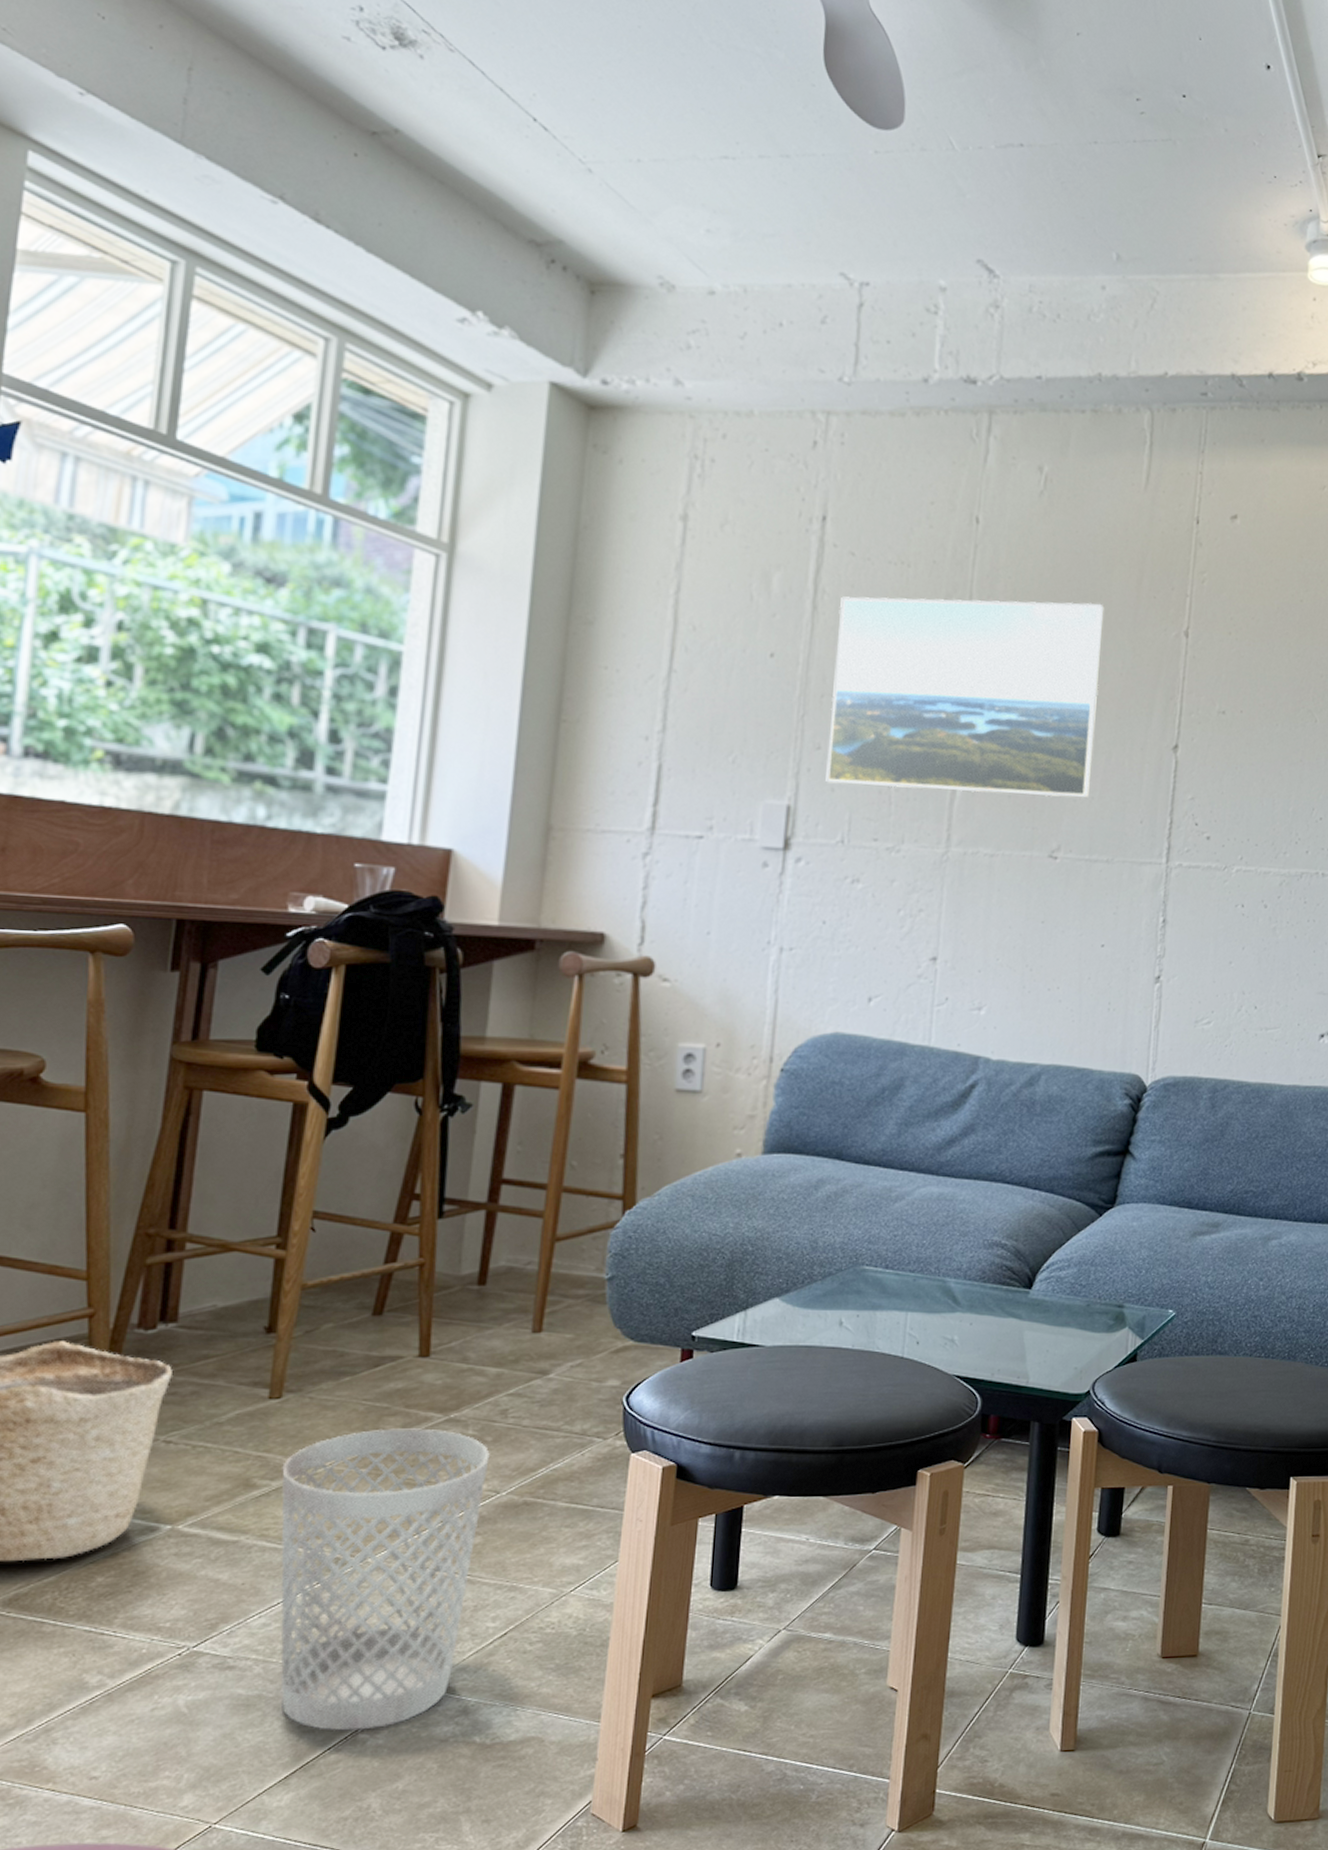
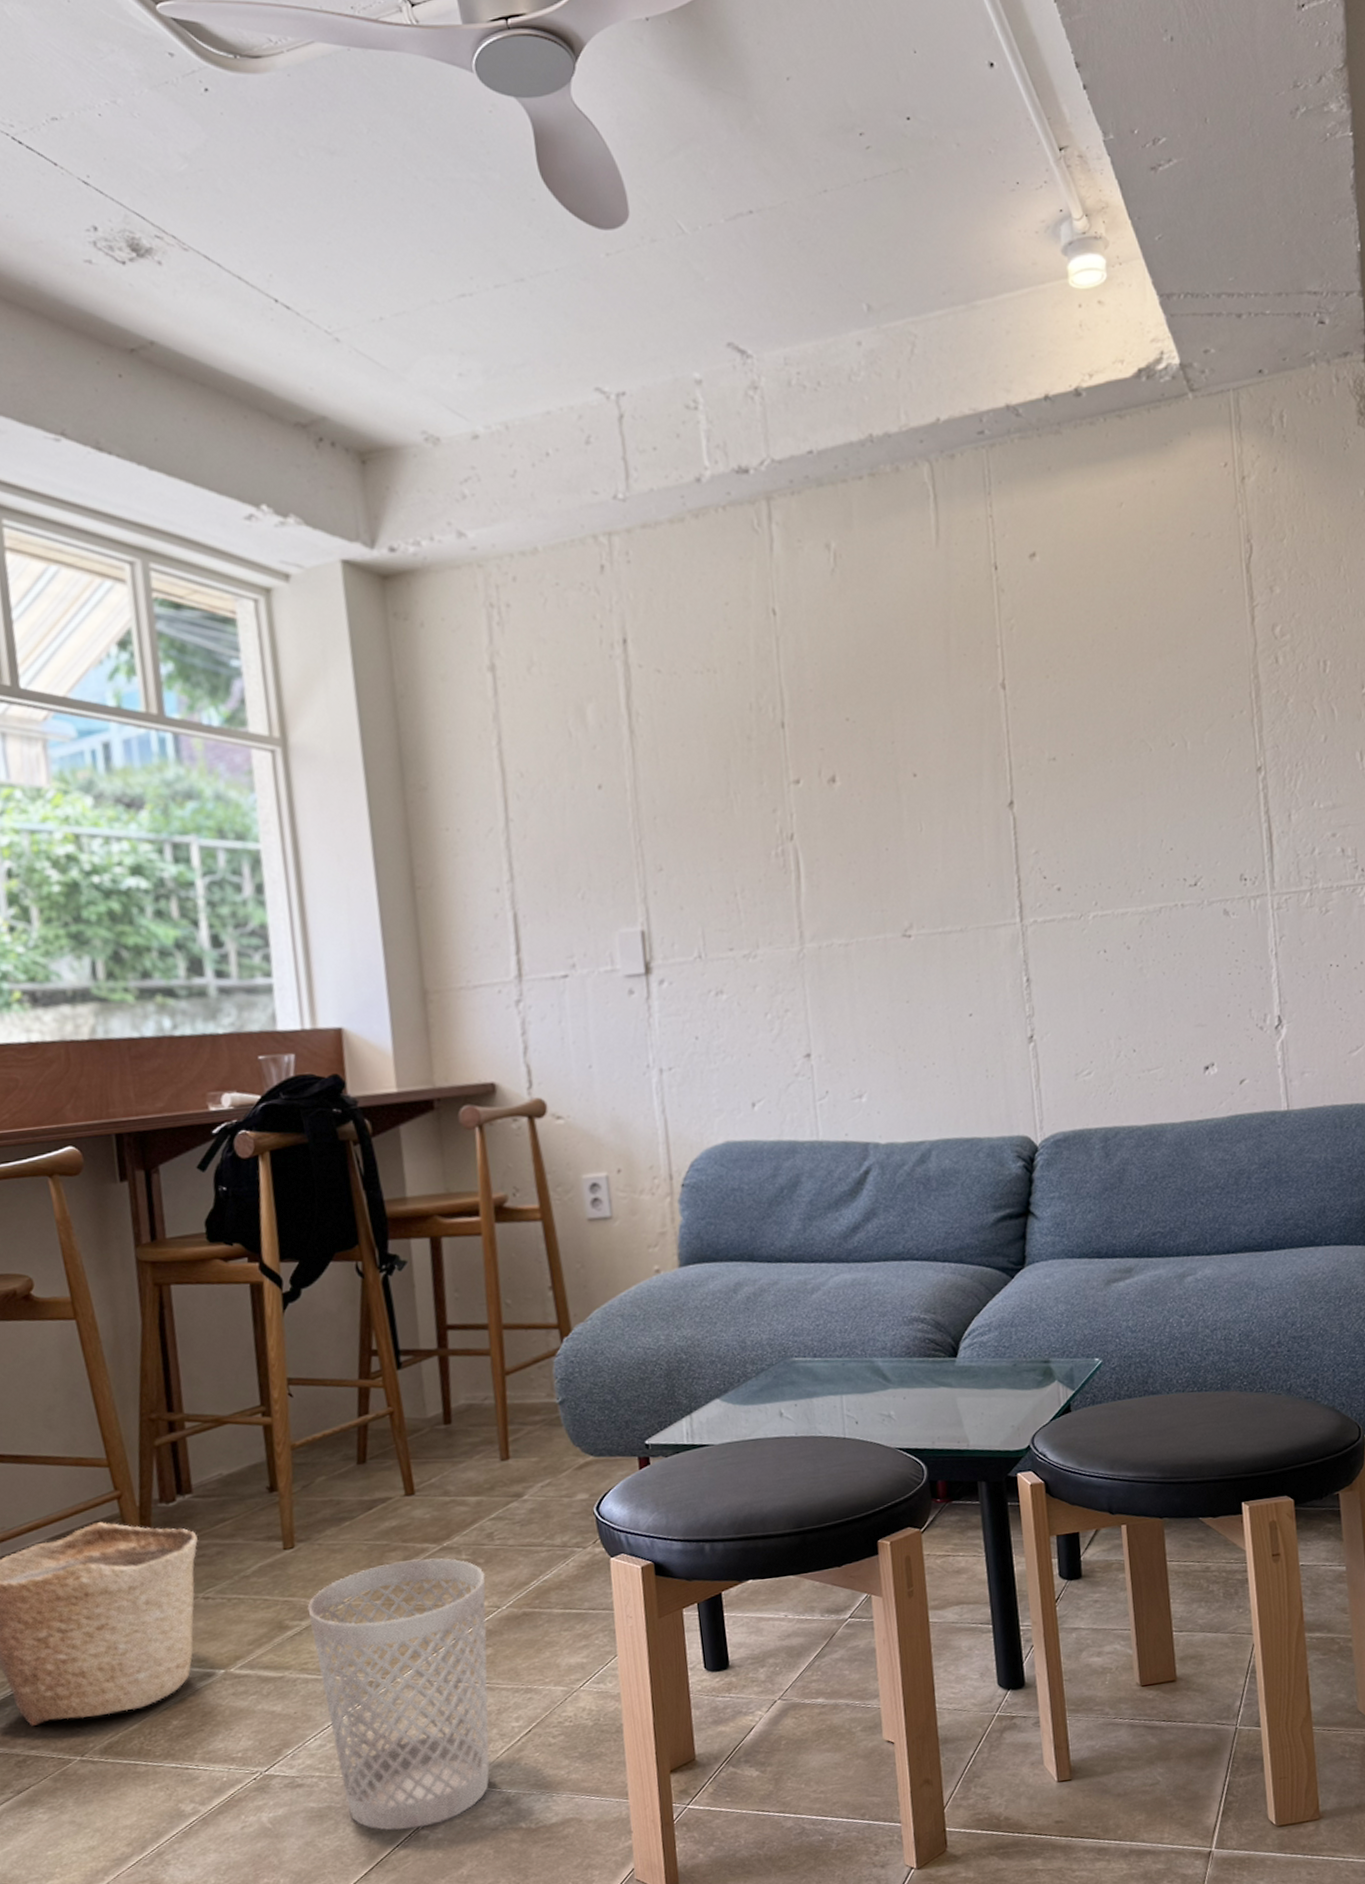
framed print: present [826,596,1104,799] -> none [655,672,932,902]

